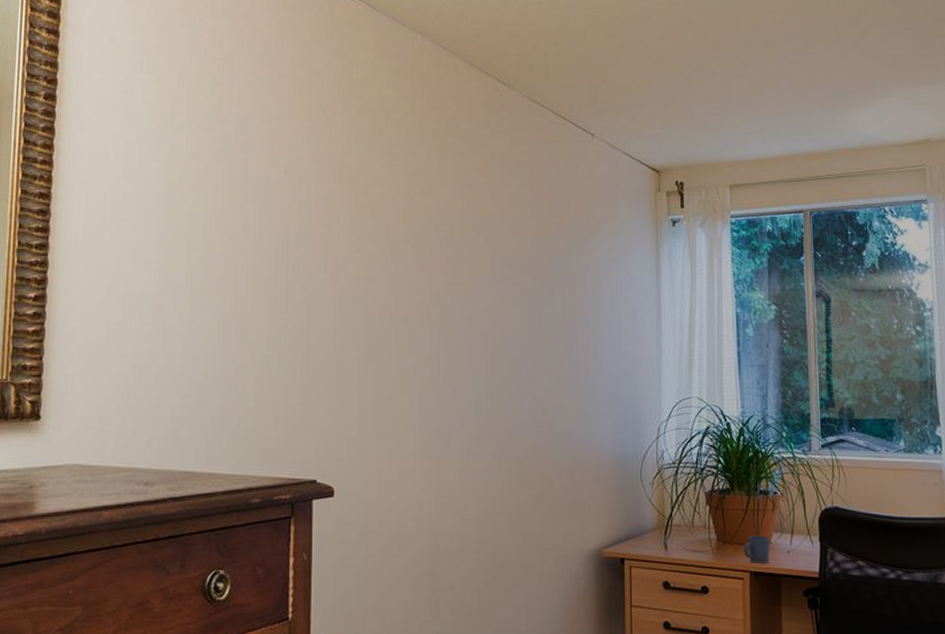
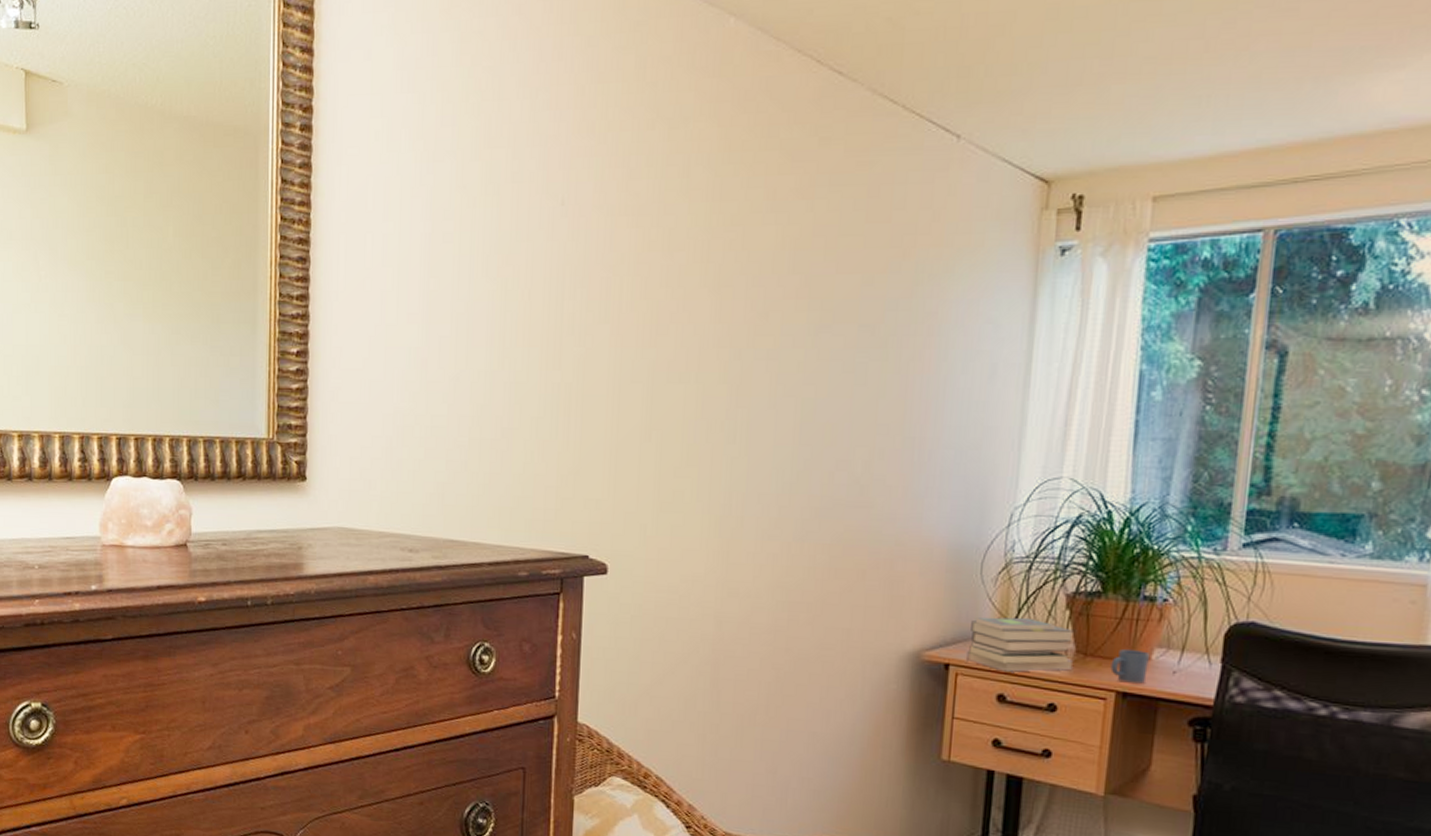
books: none [637,514,716,561] -> present [967,617,1074,672]

